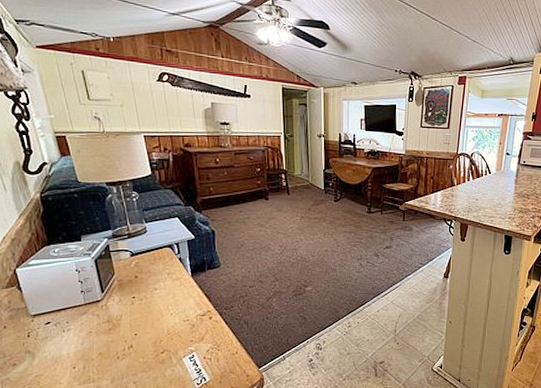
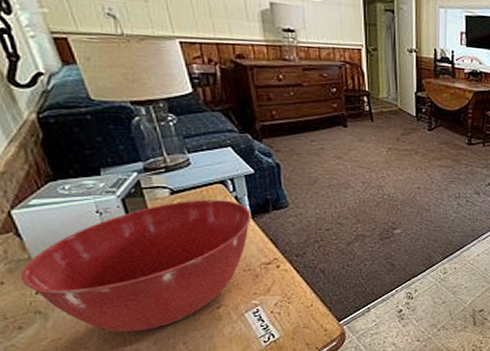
mixing bowl: none [18,261,191,372] -> present [20,200,251,333]

